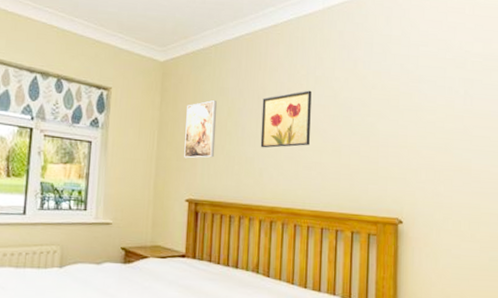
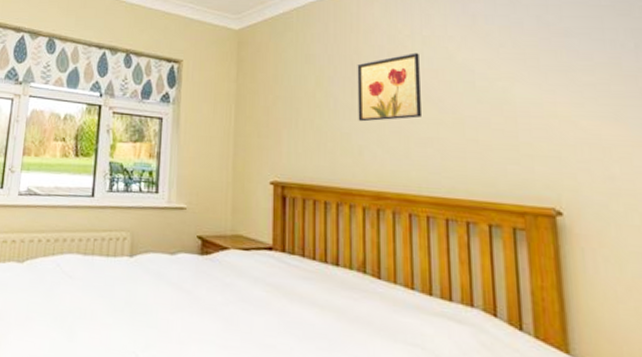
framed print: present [184,100,218,159] -> none [266,69,303,135]

